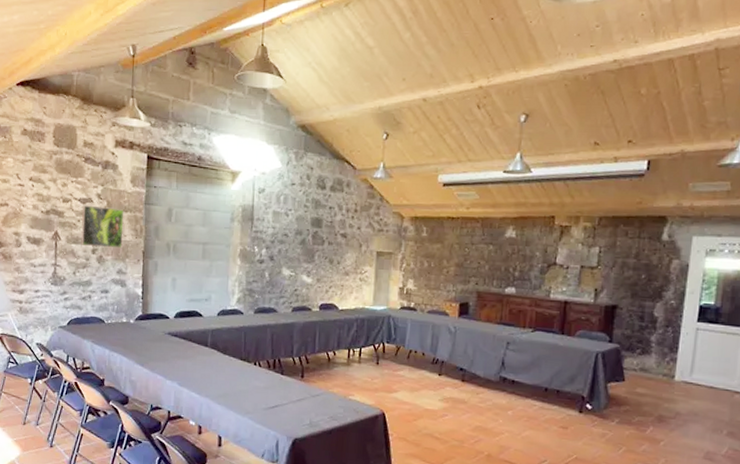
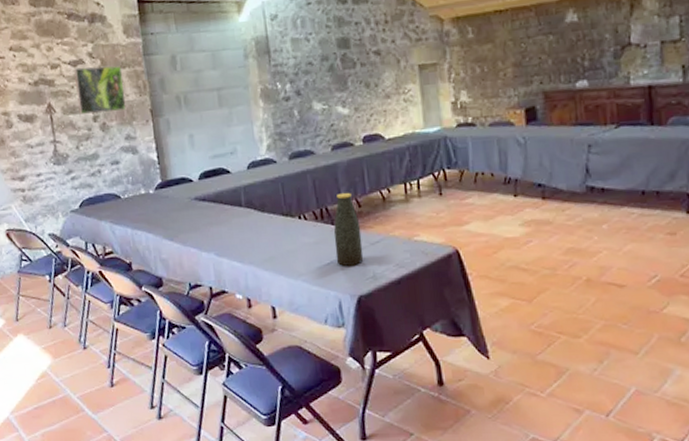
bottle: none [280,348,306,412] -> present [333,192,364,266]

